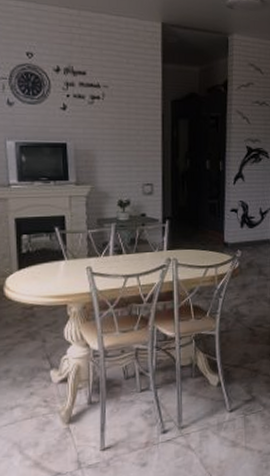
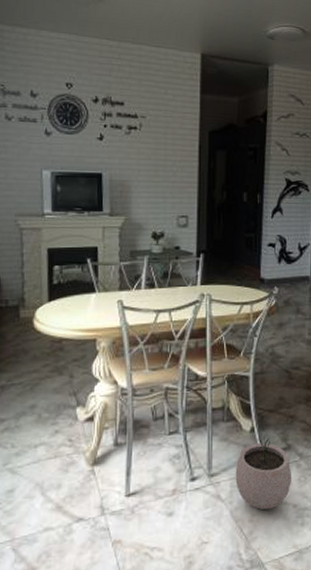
plant pot: none [204,391,257,457] -> present [235,438,292,510]

